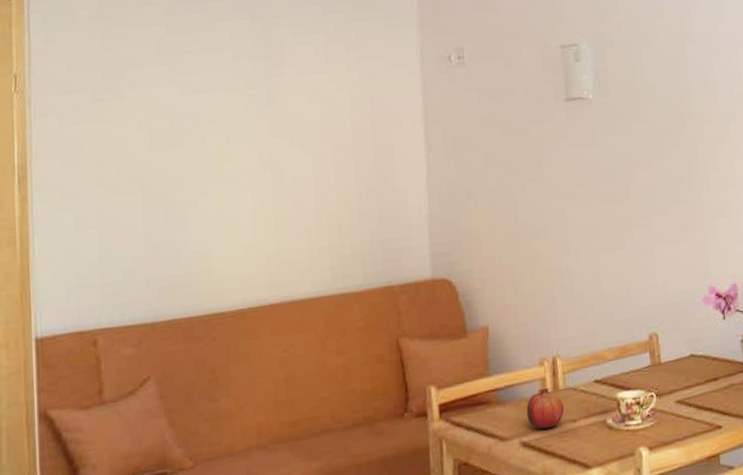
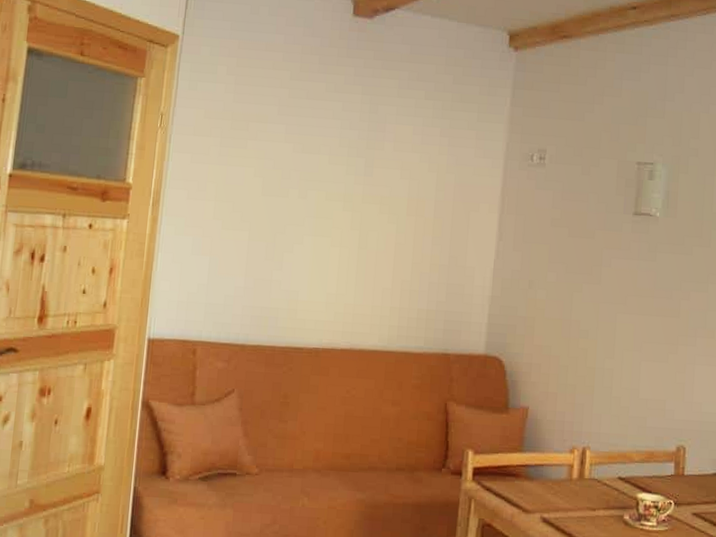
fruit: present [526,387,565,429] -> none [551,473,587,510]

